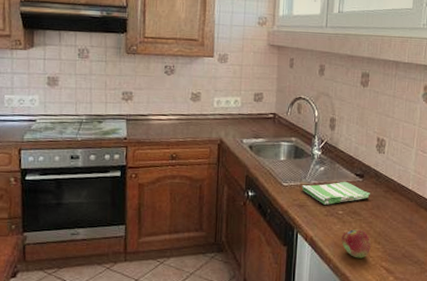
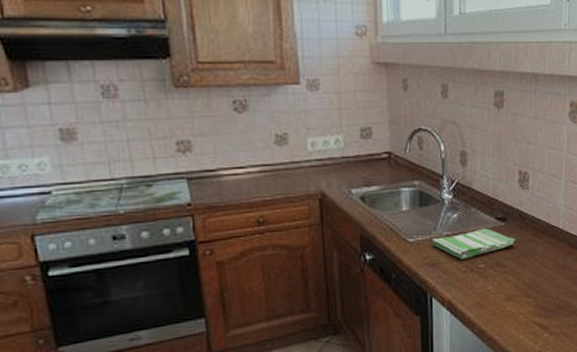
fruit: present [341,229,371,259] -> none [485,283,520,318]

